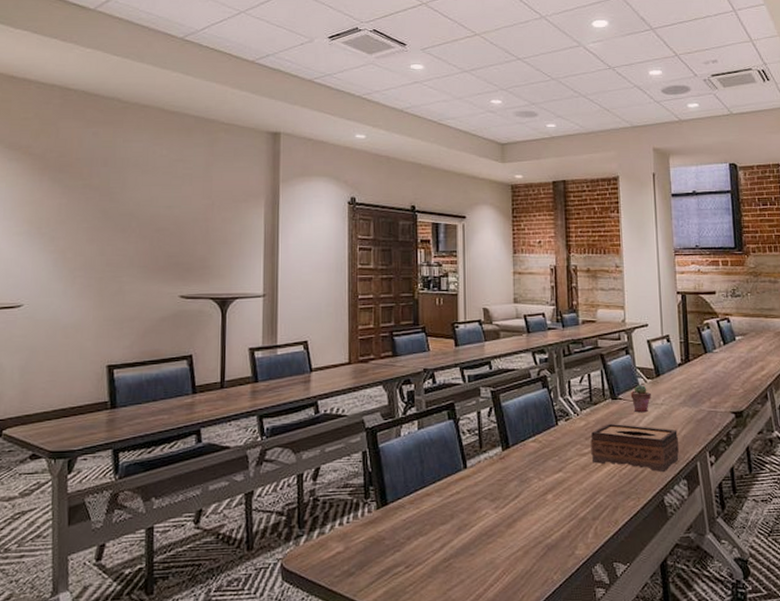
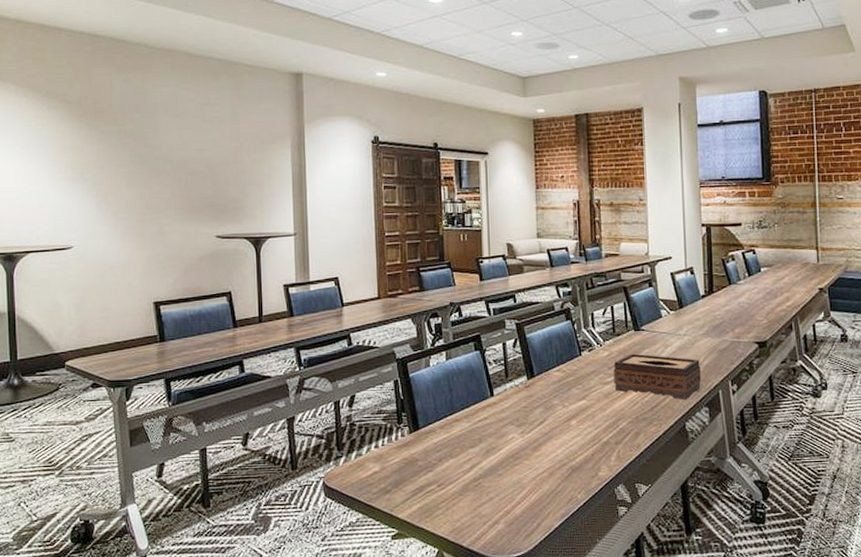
potted succulent: present [630,384,651,413] -> none [653,315,674,344]

